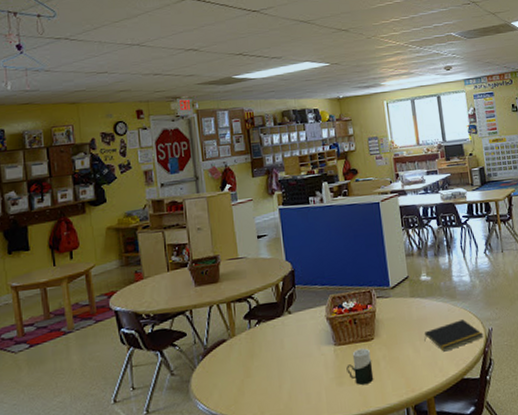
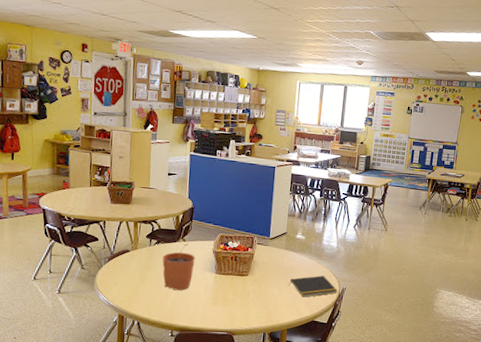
plant pot: none [267,315,308,378] -> present [162,243,195,291]
cup: present [346,348,374,385] -> none [222,280,244,308]

